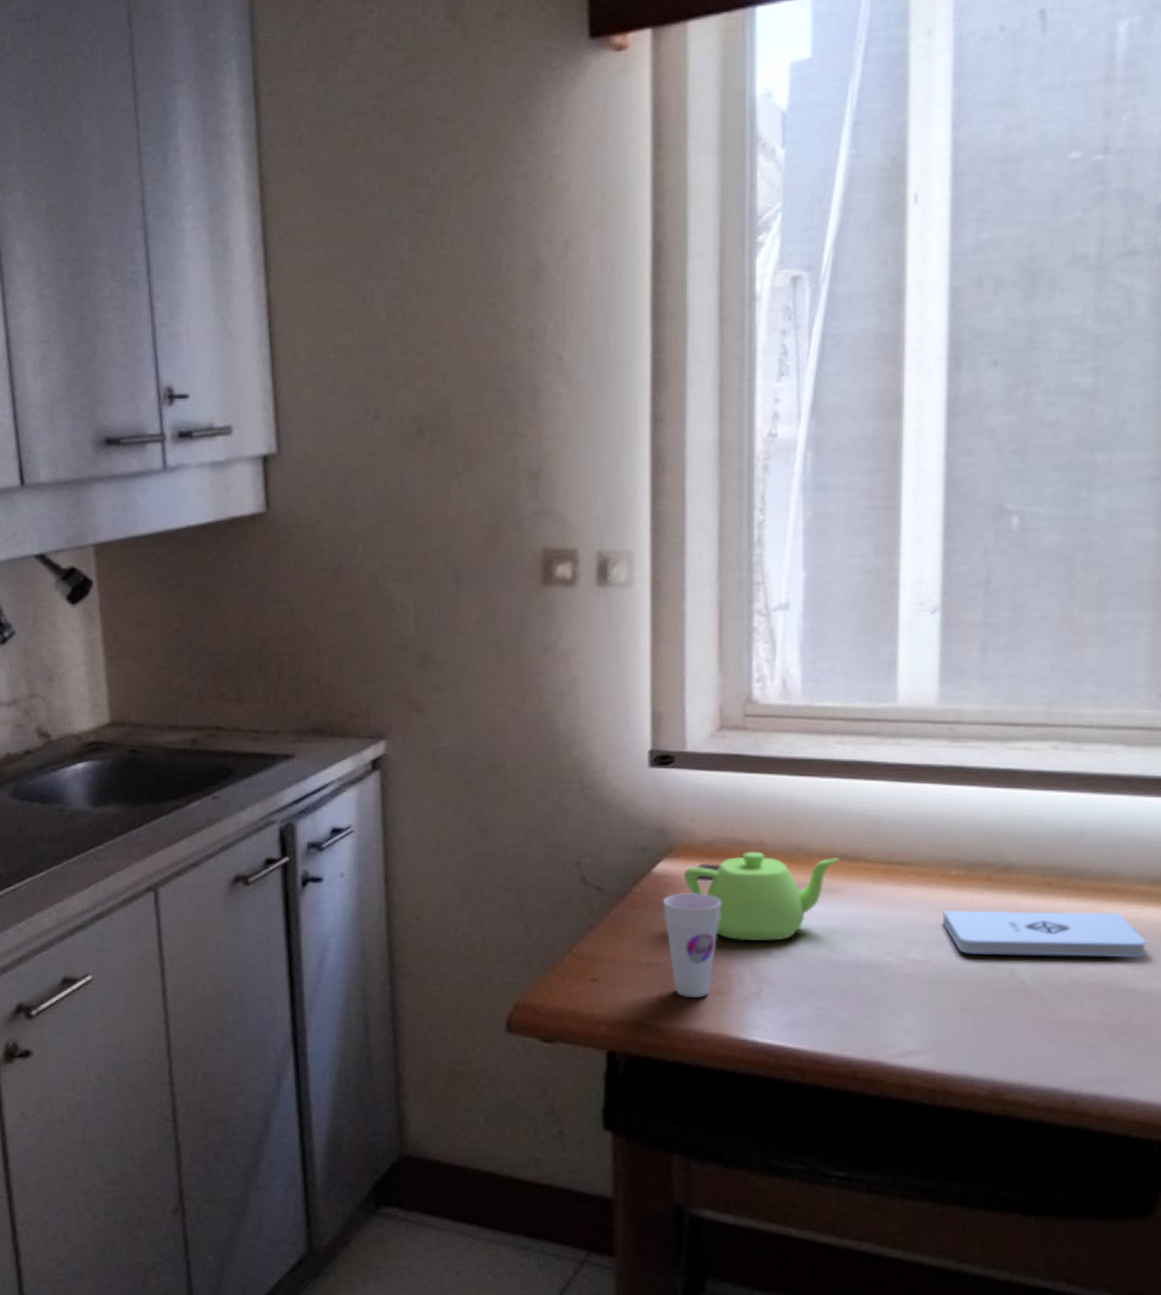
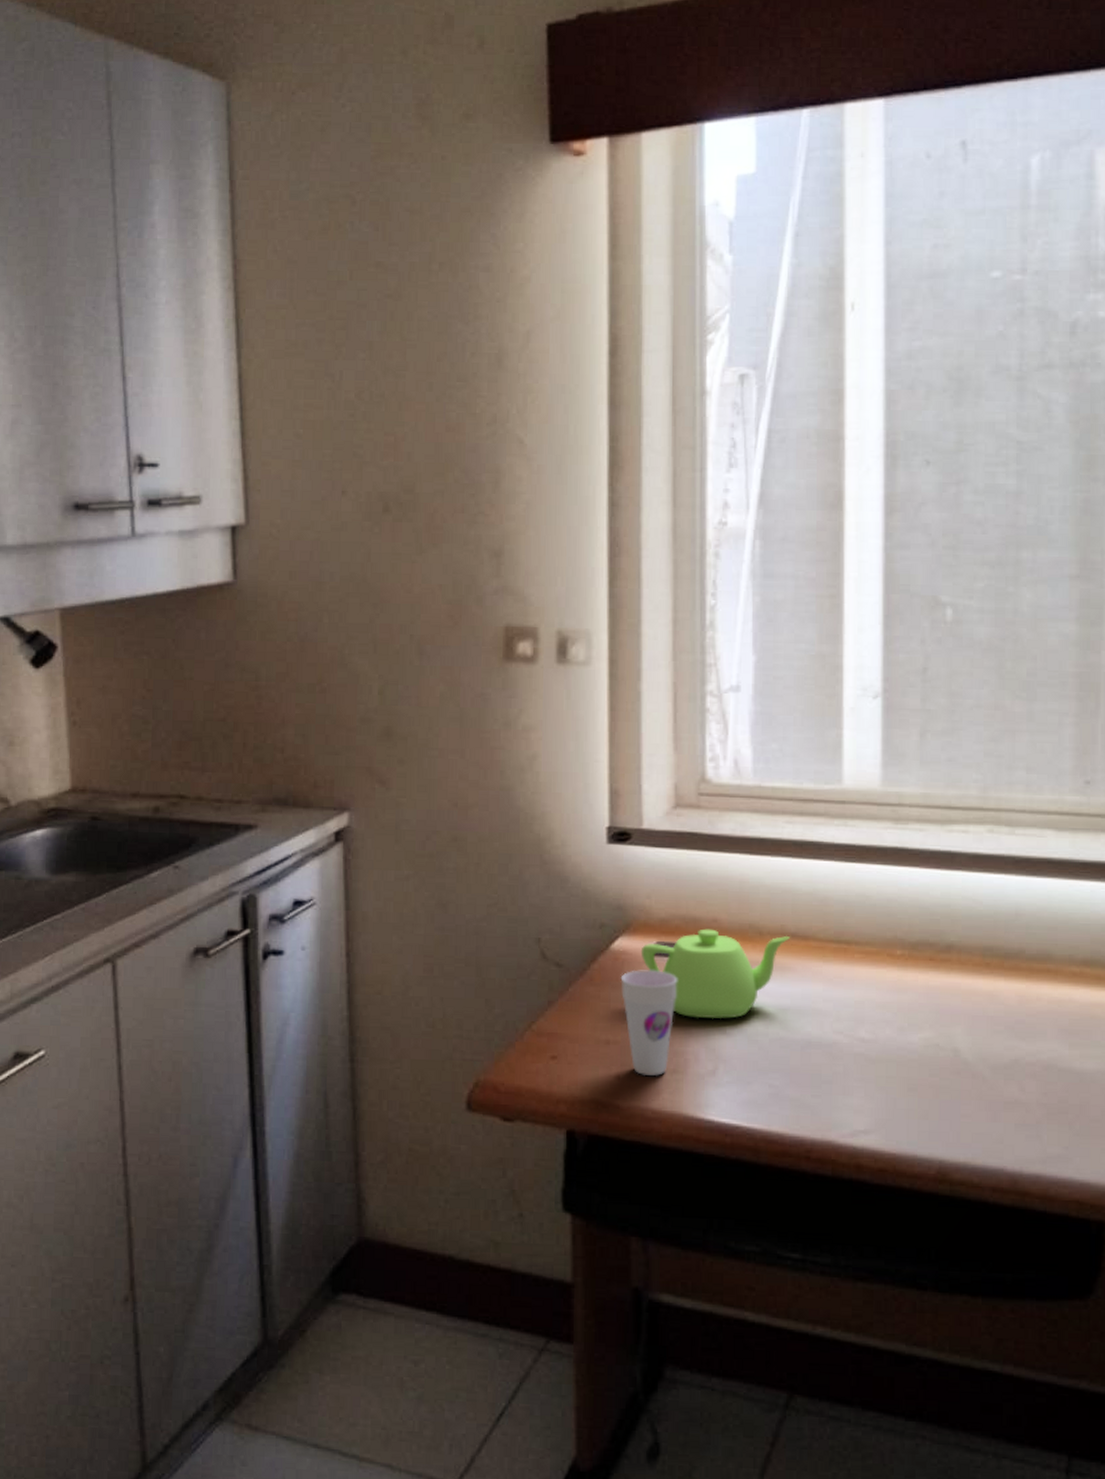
notepad: present [942,911,1146,957] -> none [889,990,1079,1037]

